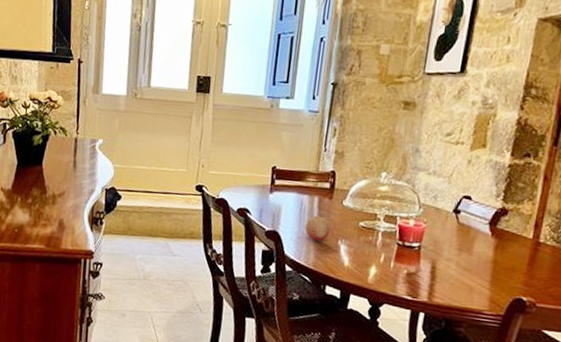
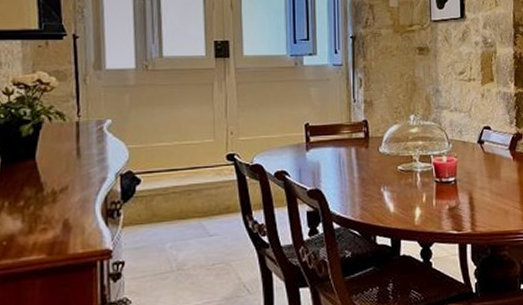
fruit: present [305,215,331,242] -> none [347,166,372,193]

